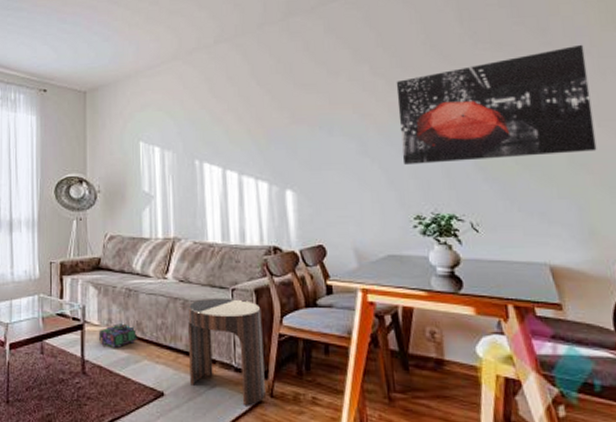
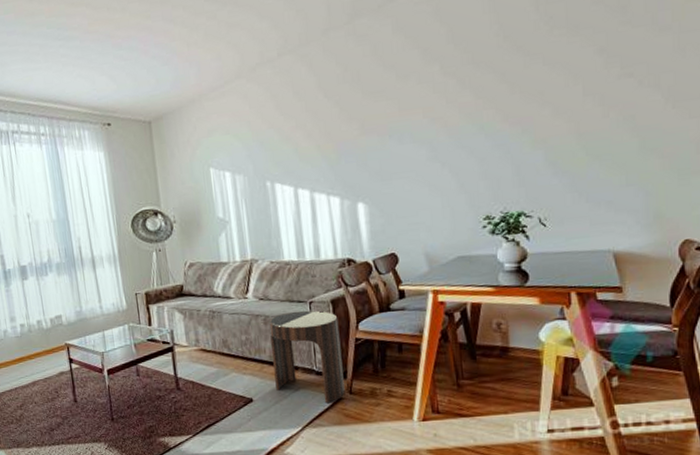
backpack: present [98,323,138,348] -> none [188,342,225,365]
wall art: present [396,44,597,166] -> none [467,19,669,167]

